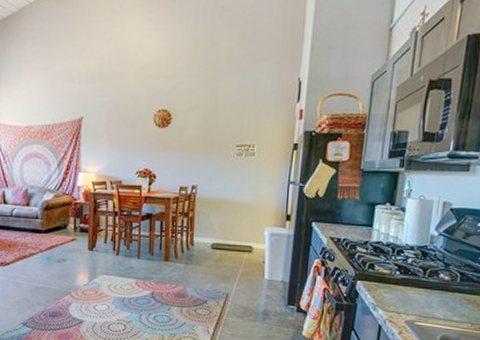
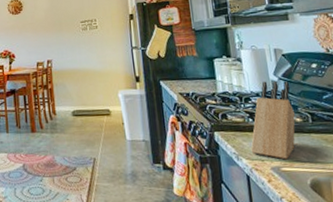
knife block: none [389,235,449,315] -> present [251,81,296,160]

